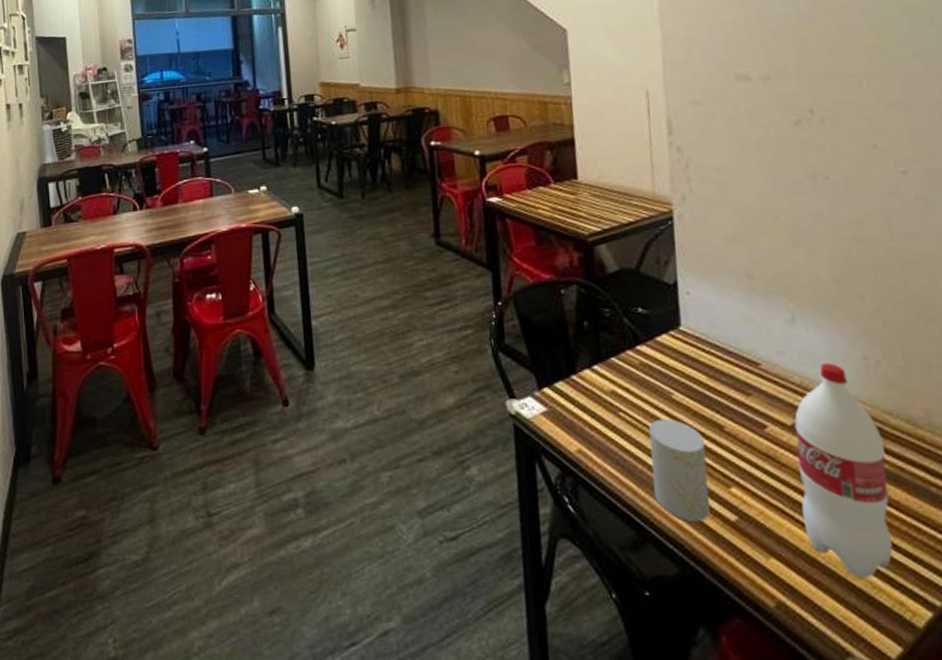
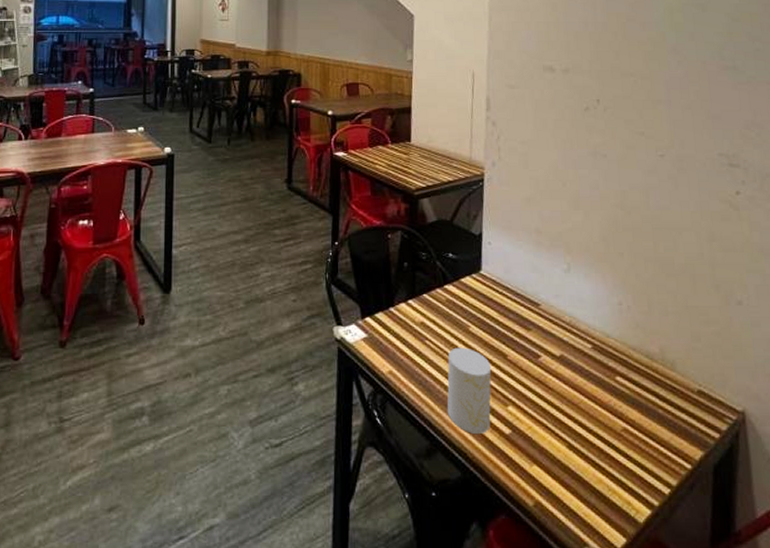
bottle: present [794,363,893,580] -> none [561,307,628,484]

